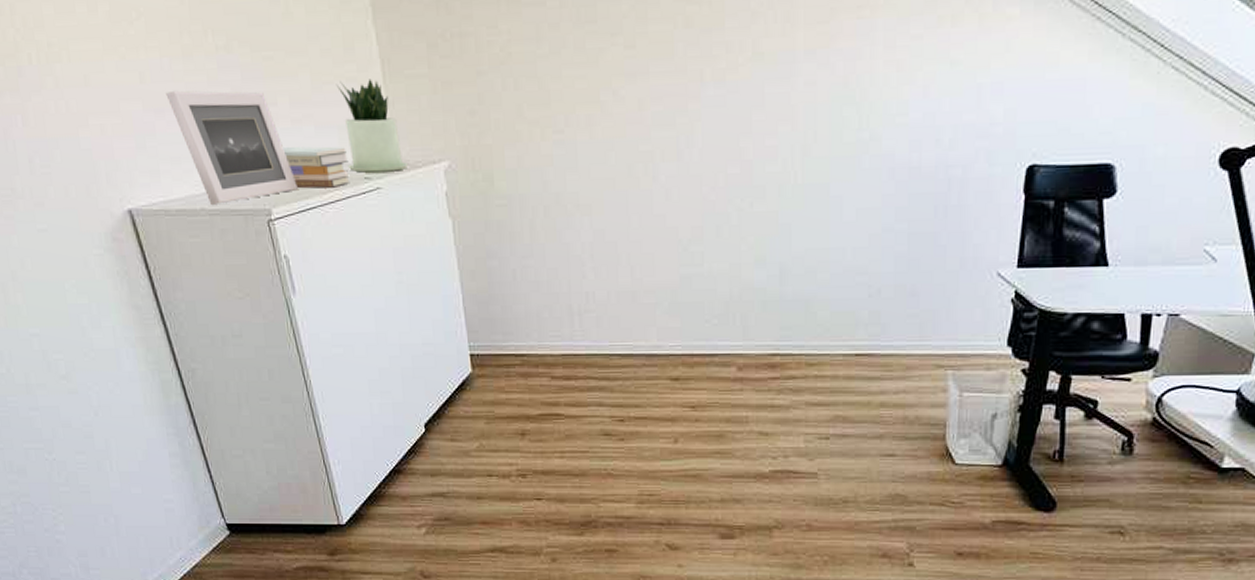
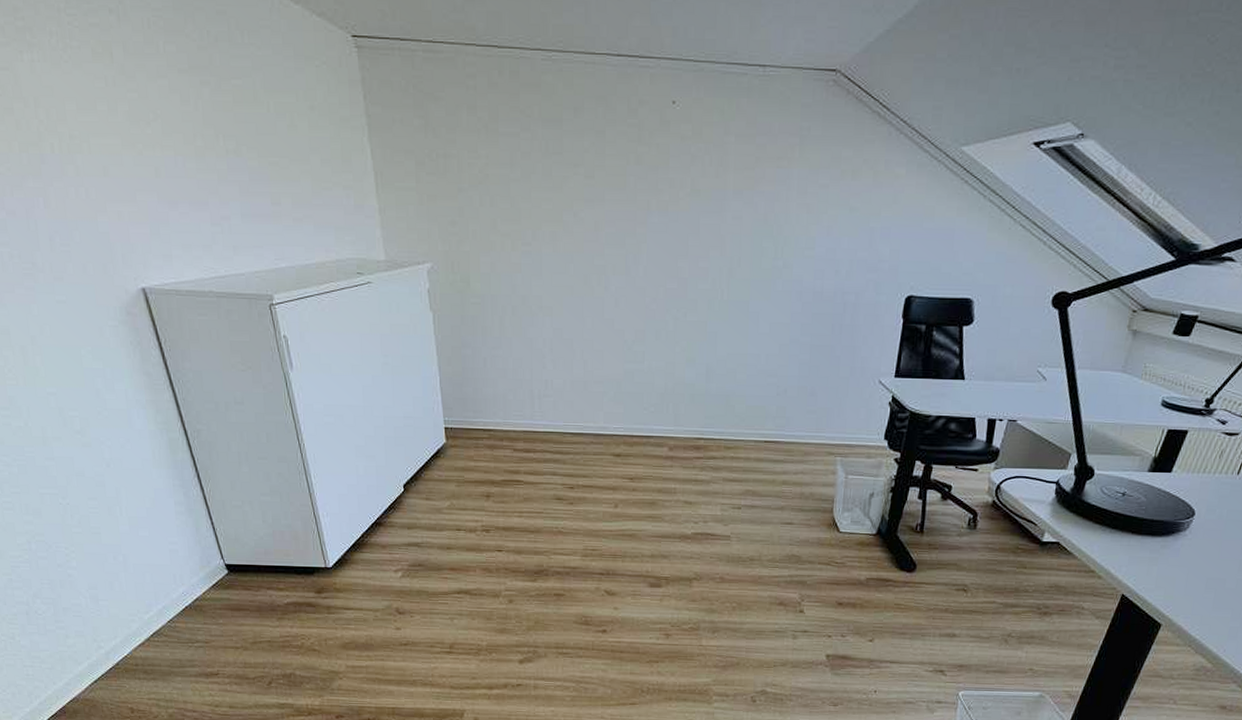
picture frame: present [166,90,298,206] -> none [179,186,297,289]
books: present [283,146,350,189] -> none [285,242,344,280]
planter: present [335,79,409,173] -> none [334,187,396,269]

